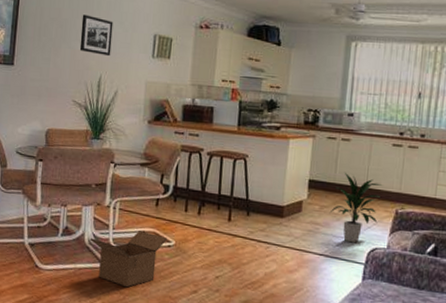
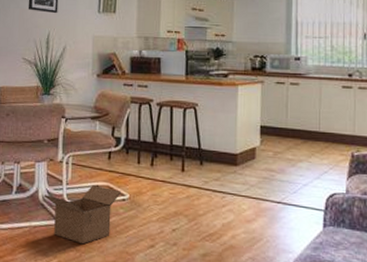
indoor plant: present [329,172,383,243] -> none [284,116,336,189]

